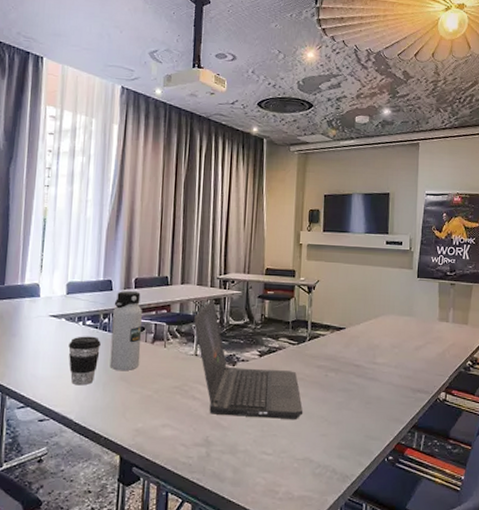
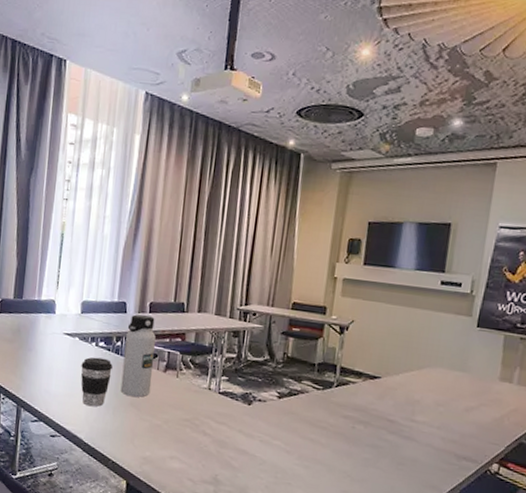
laptop computer: present [193,299,303,419] -> none [209,331,324,470]

